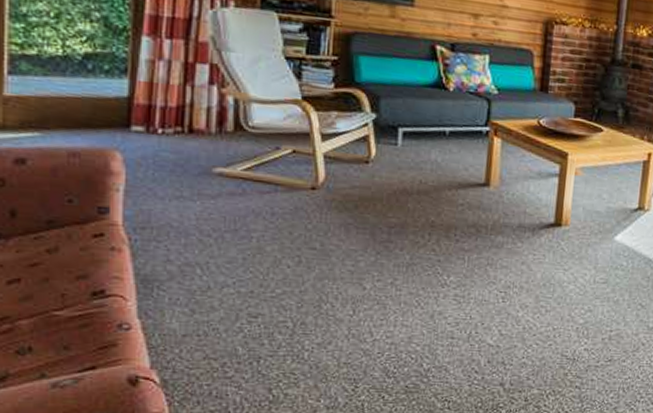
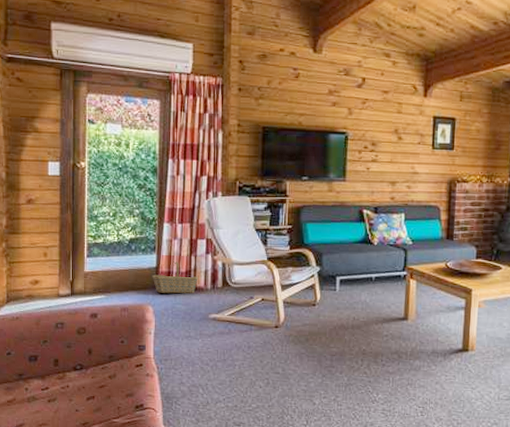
basket: none [121,91,196,138] -> present [152,261,198,294]

